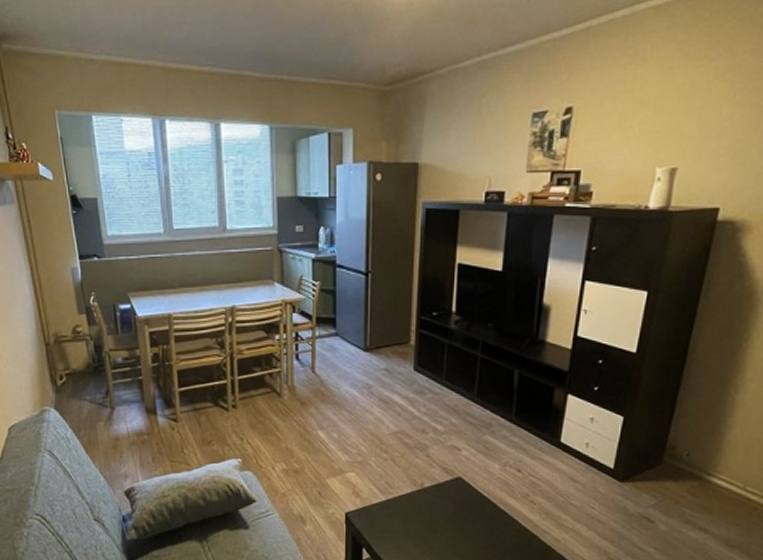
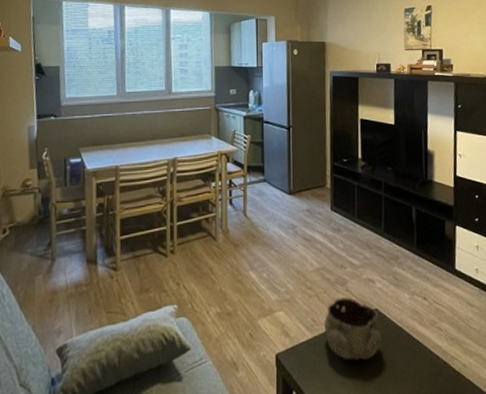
decorative bowl: none [400,463,463,526] -> present [324,297,382,360]

